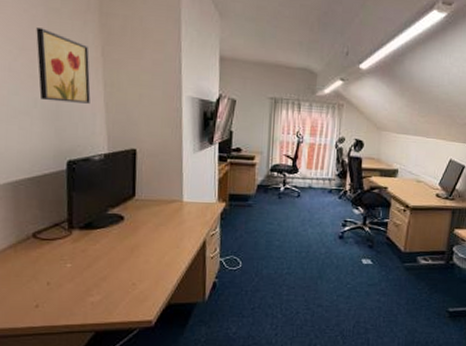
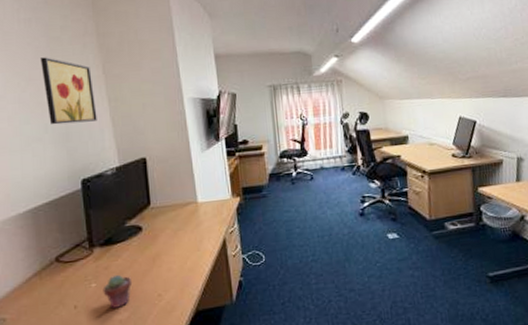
potted succulent: none [77,258,109,290] -> present [102,274,133,309]

